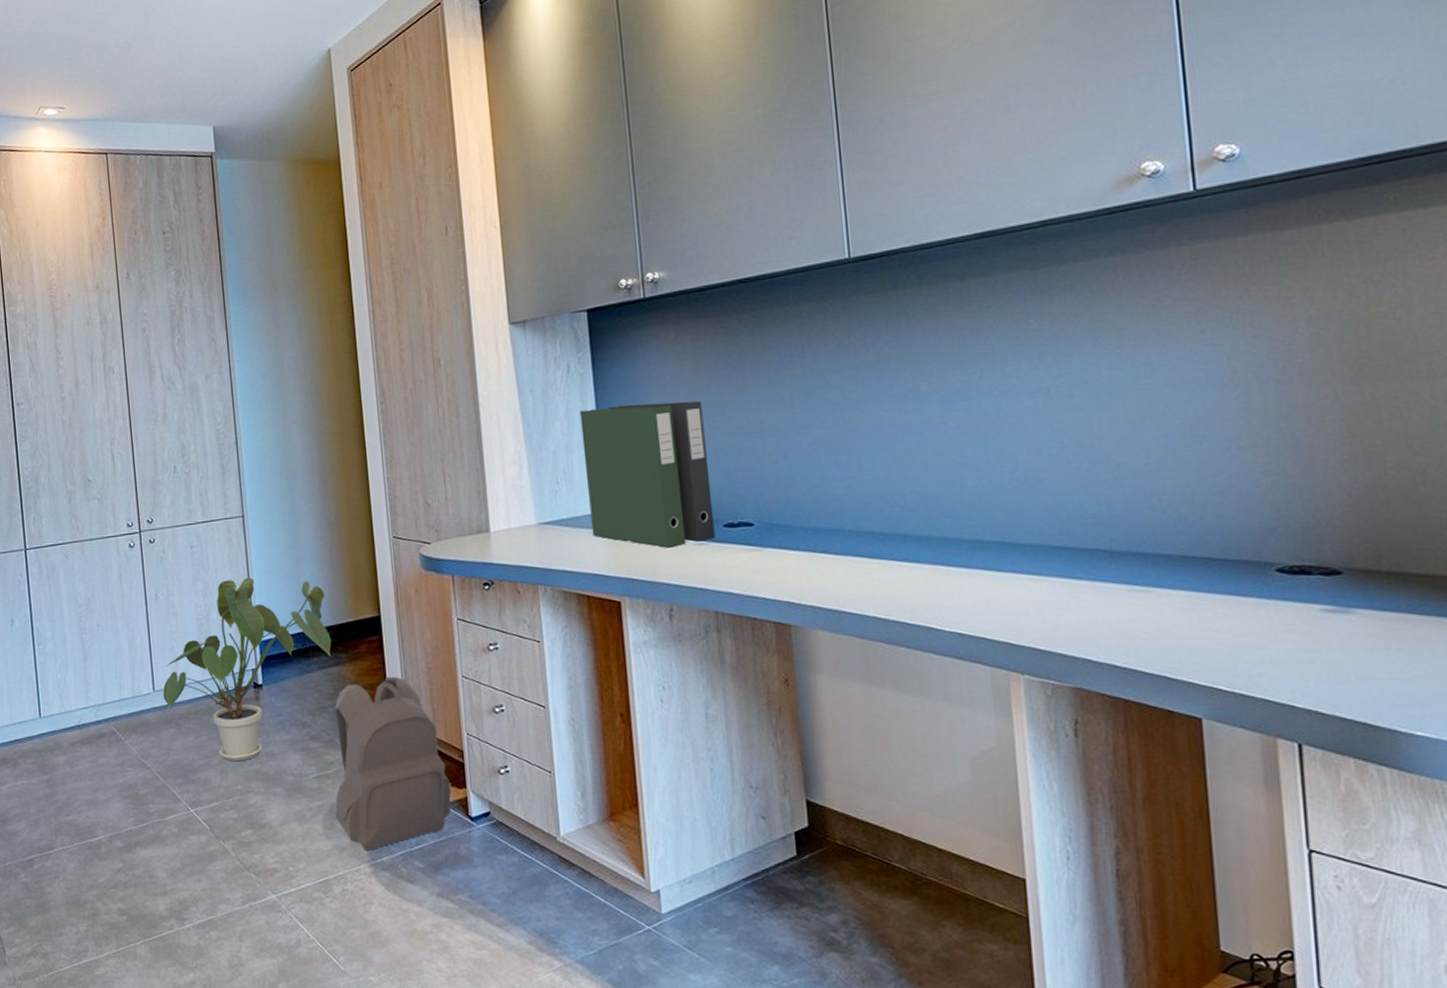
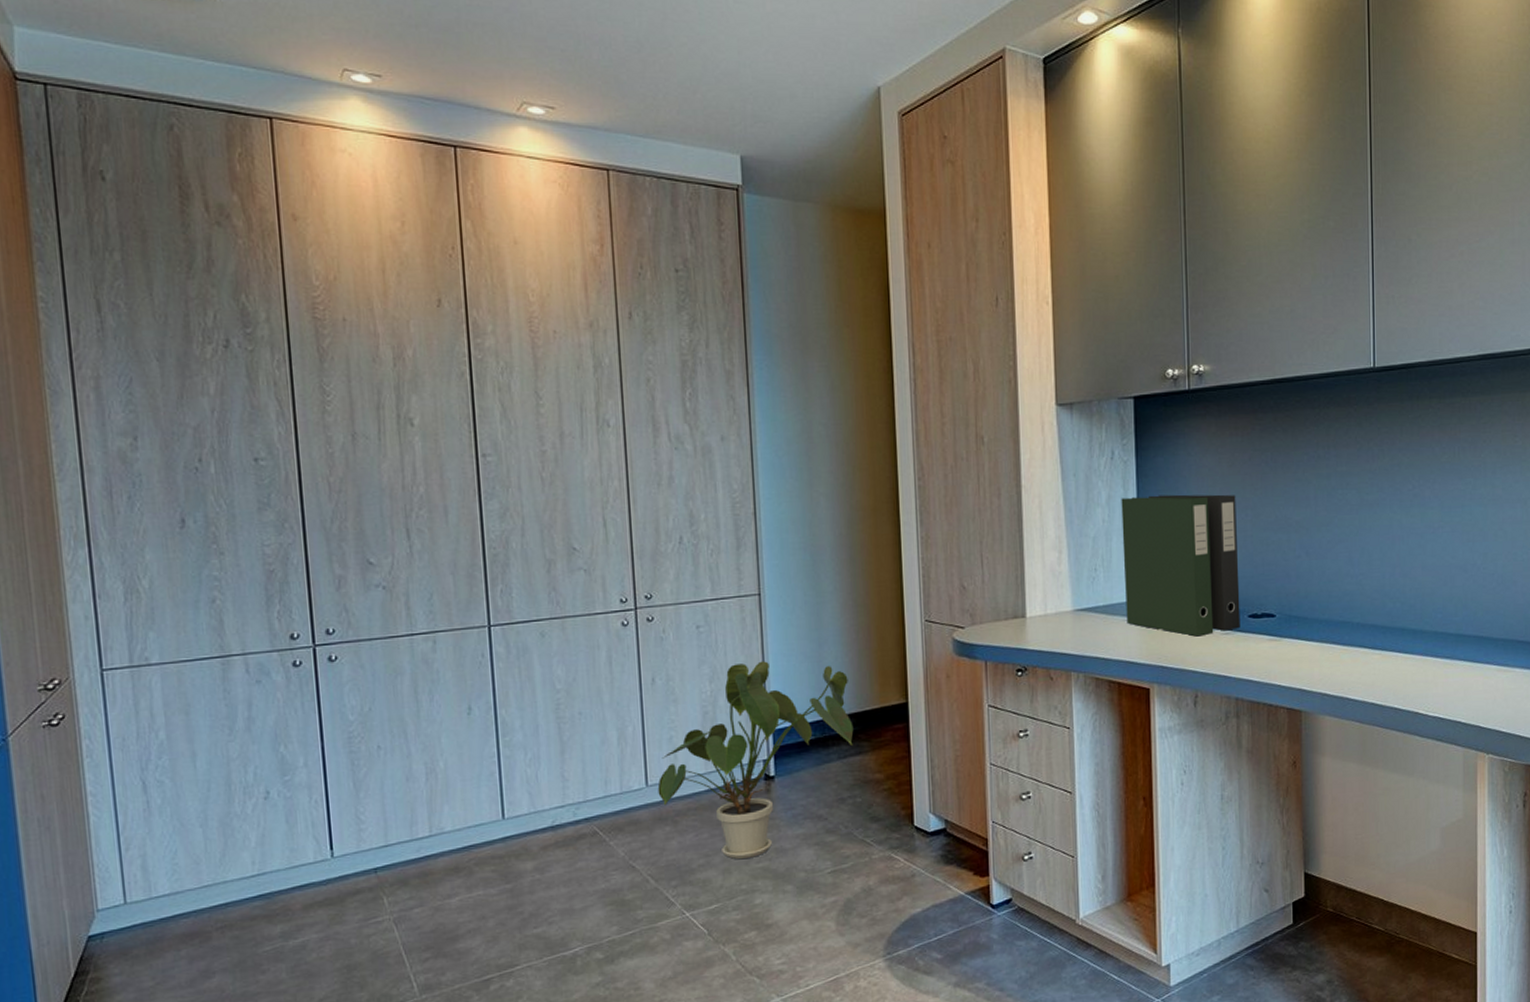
backpack: present [335,676,451,851] -> none [850,765,973,945]

